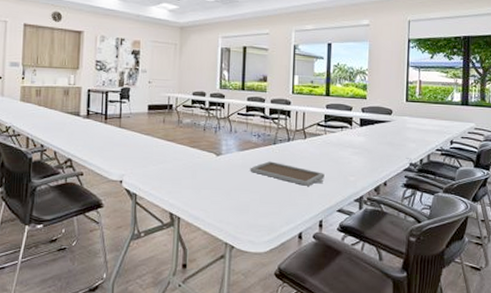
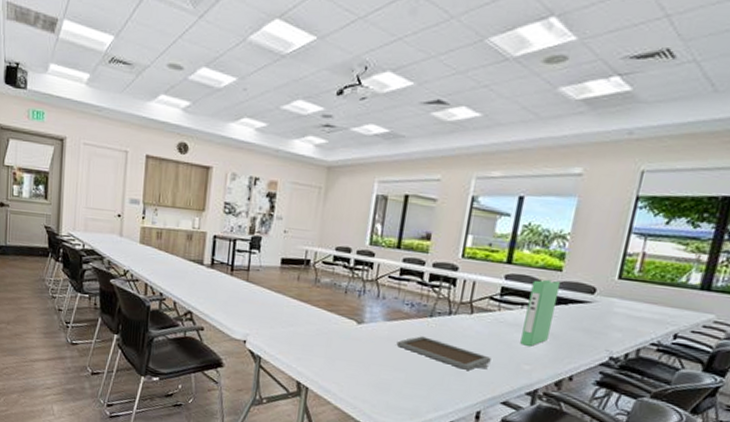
binder: none [345,106,367,161] -> present [520,279,561,346]

